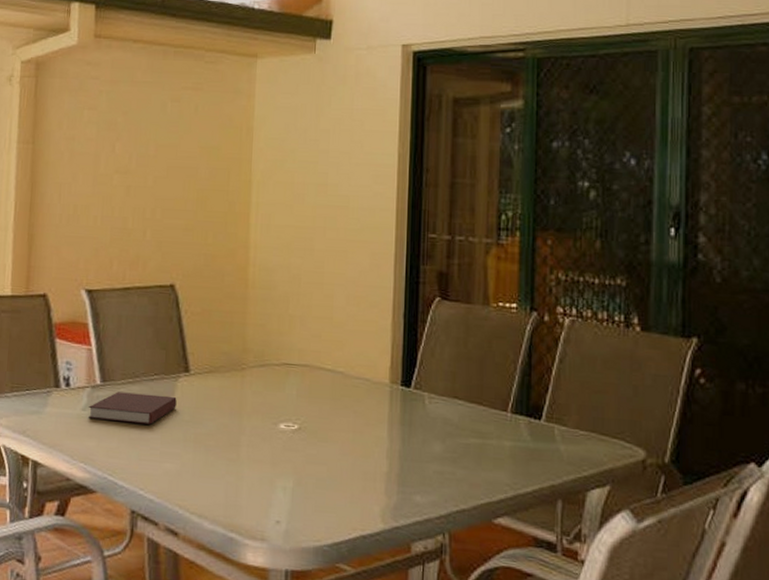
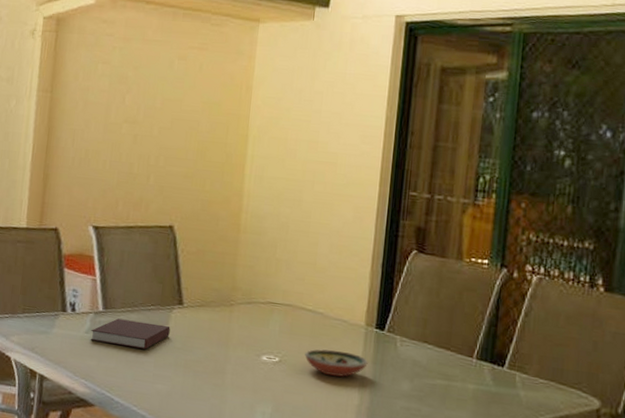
decorative bowl: none [326,412,395,442] -> present [305,349,368,377]

